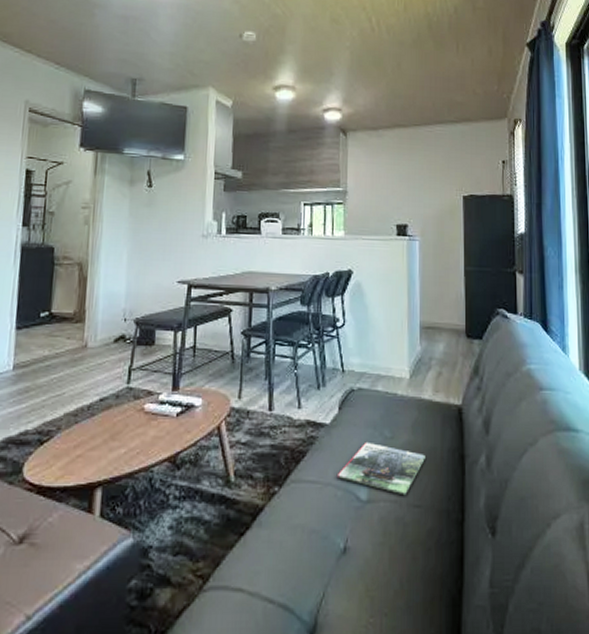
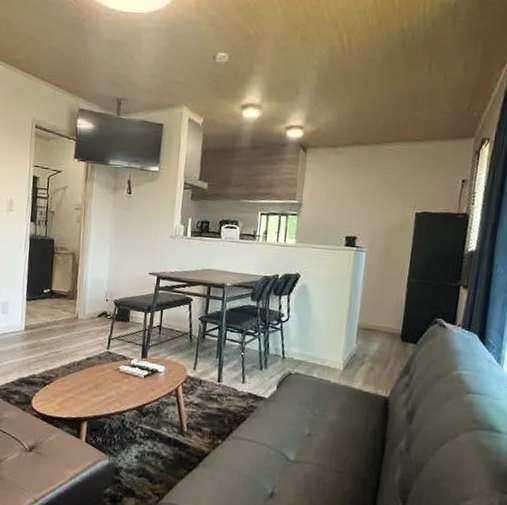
magazine: present [336,441,425,496] -> none [270,416,350,462]

